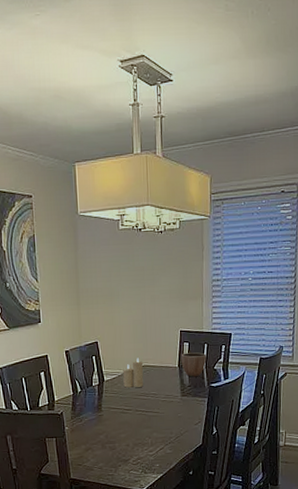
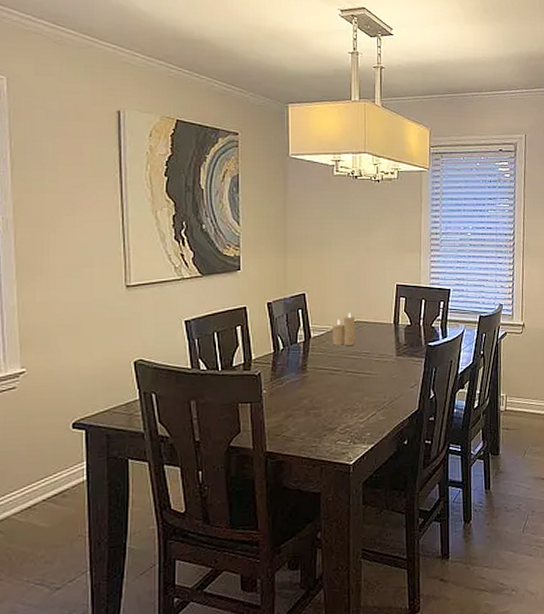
decorative bowl: present [181,352,207,377] -> none [397,308,424,335]

